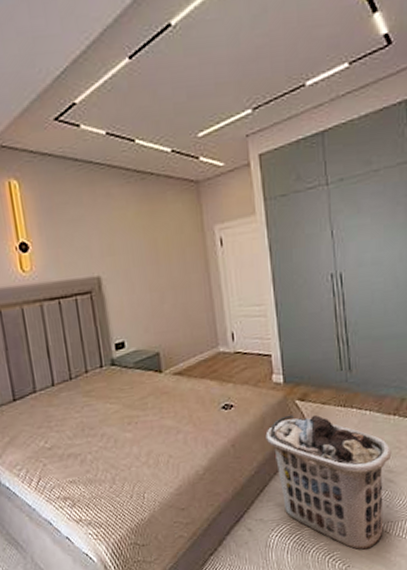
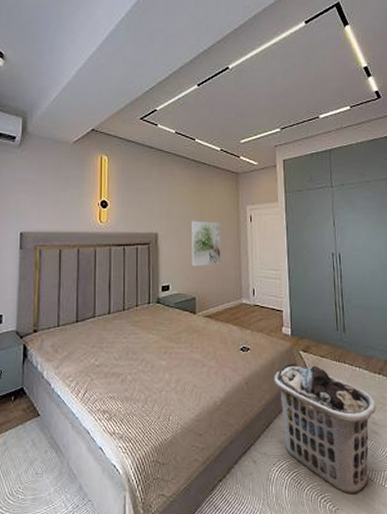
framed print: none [142,252,187,315] -> present [191,221,221,267]

